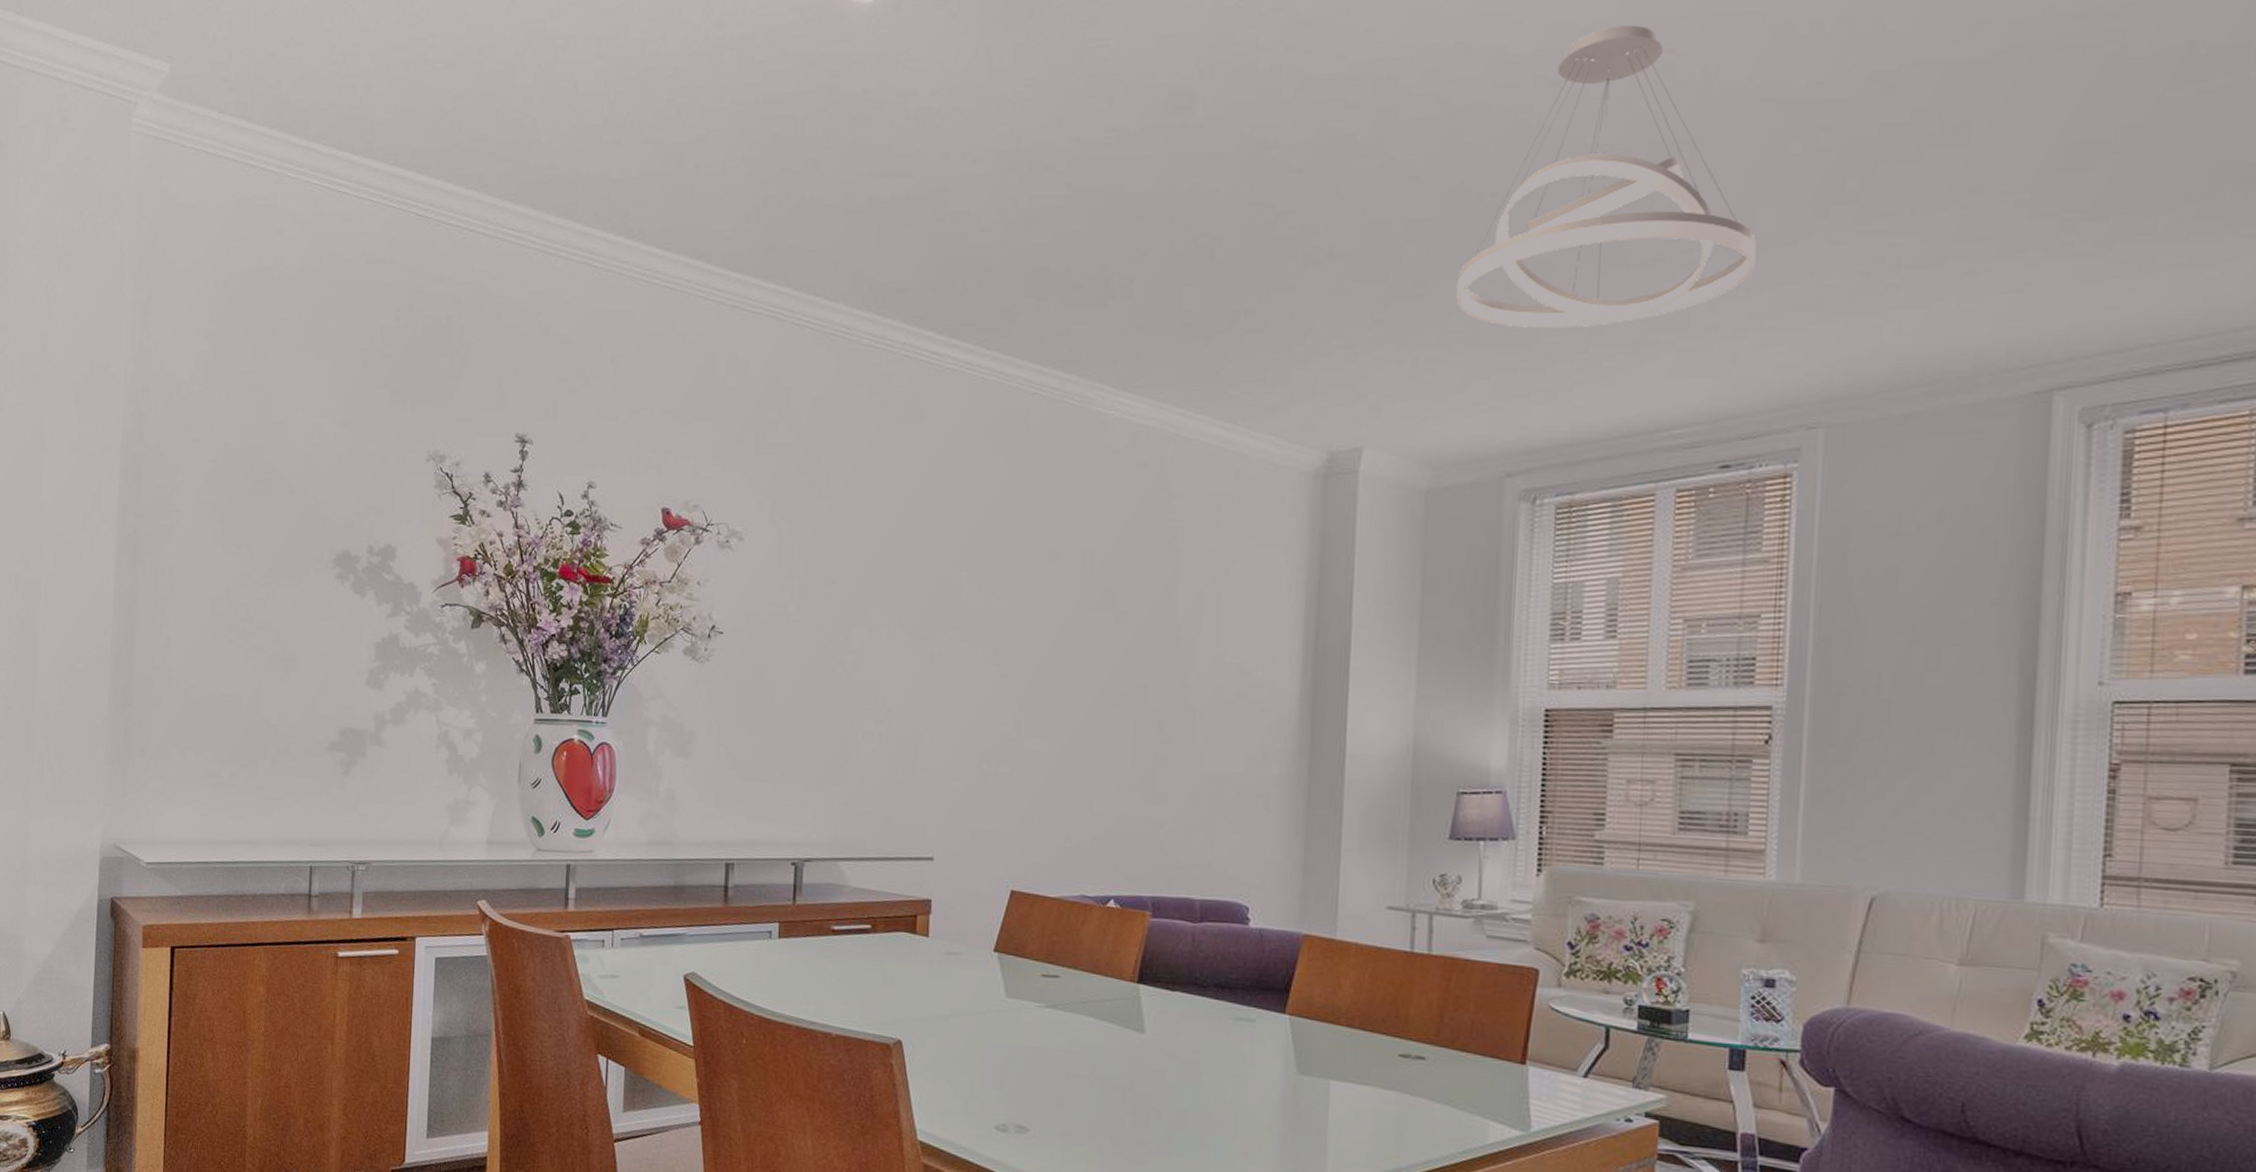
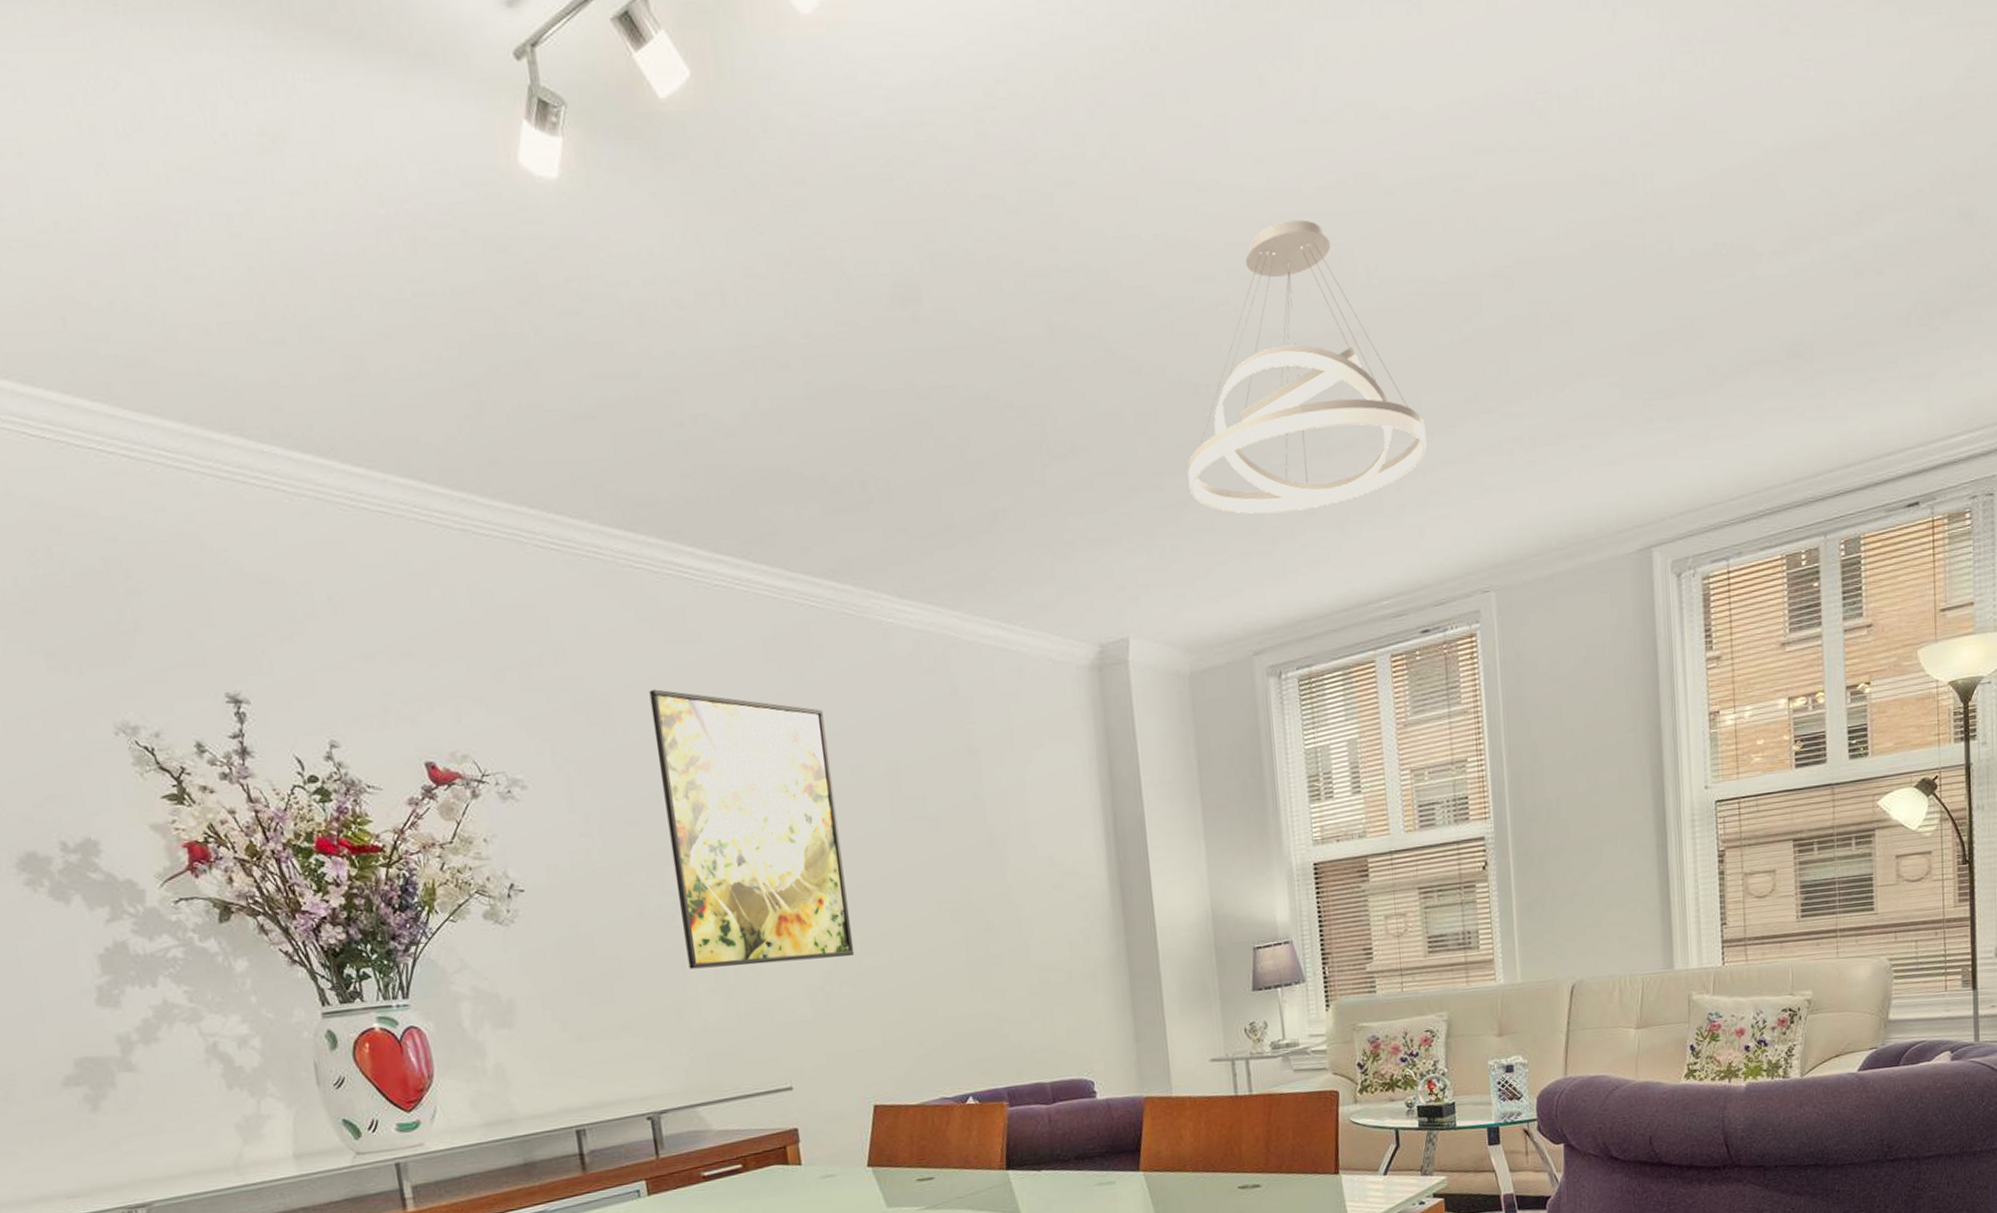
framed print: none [856,460,1028,738] -> present [649,689,855,970]

